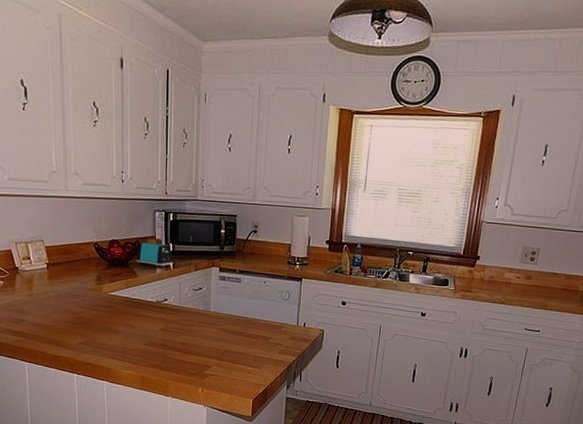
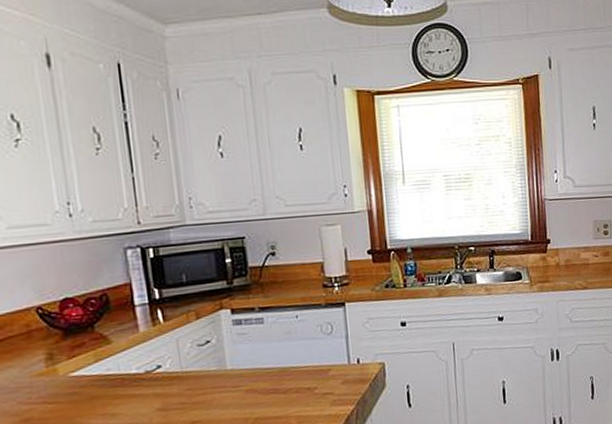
toaster: present [136,238,174,268] -> none [104,284,164,326]

